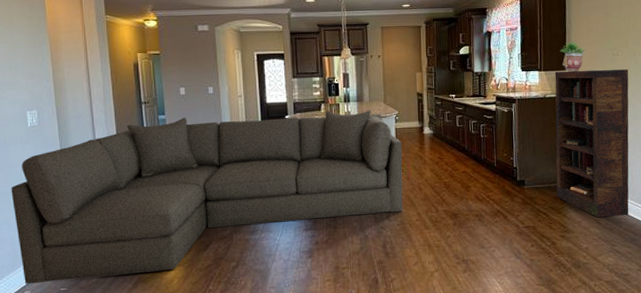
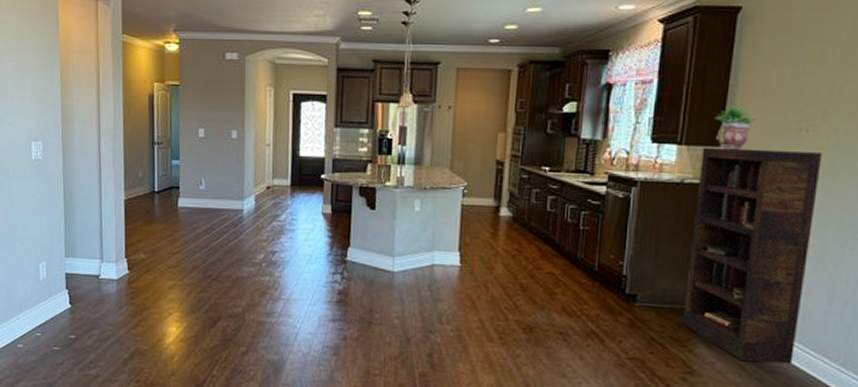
sofa: present [11,110,403,284] -> none [10,166,468,345]

